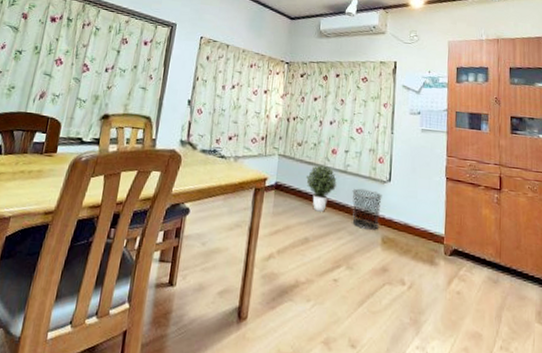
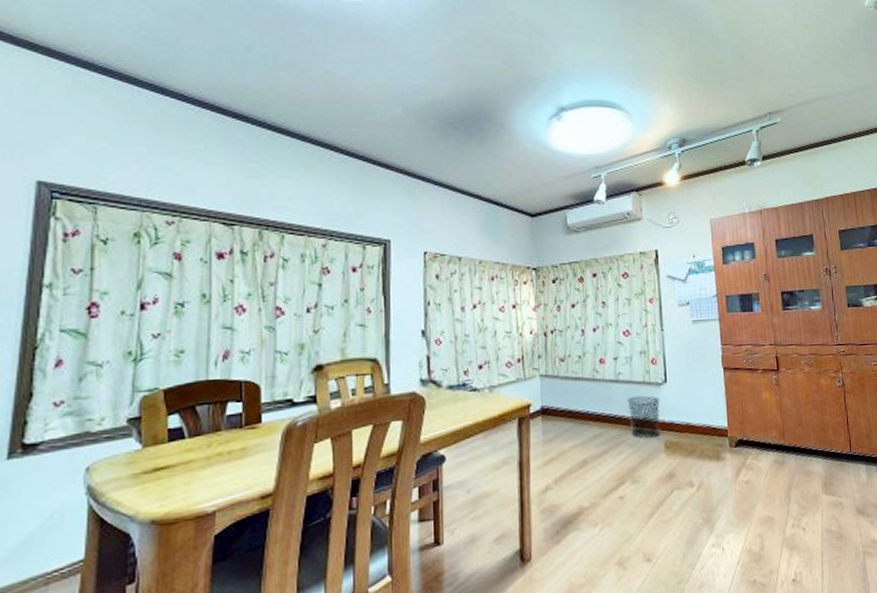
potted plant: present [305,165,337,212] -> none [574,379,609,430]

